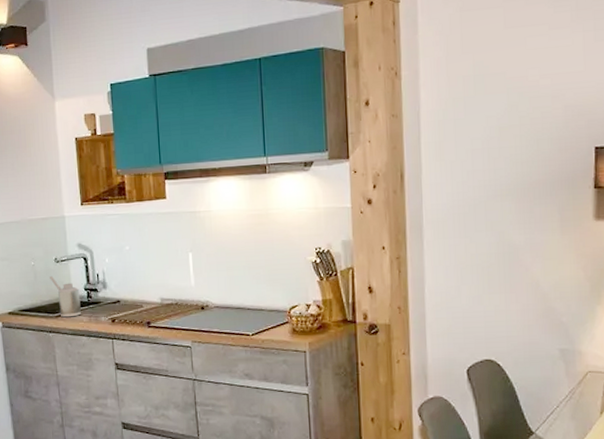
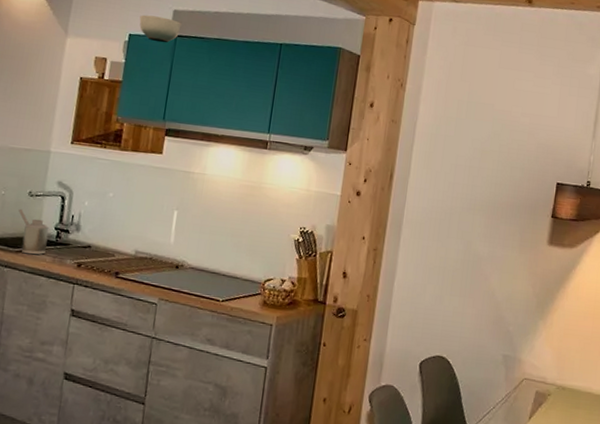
bowl: none [116,58,158,86] -> present [139,14,182,43]

